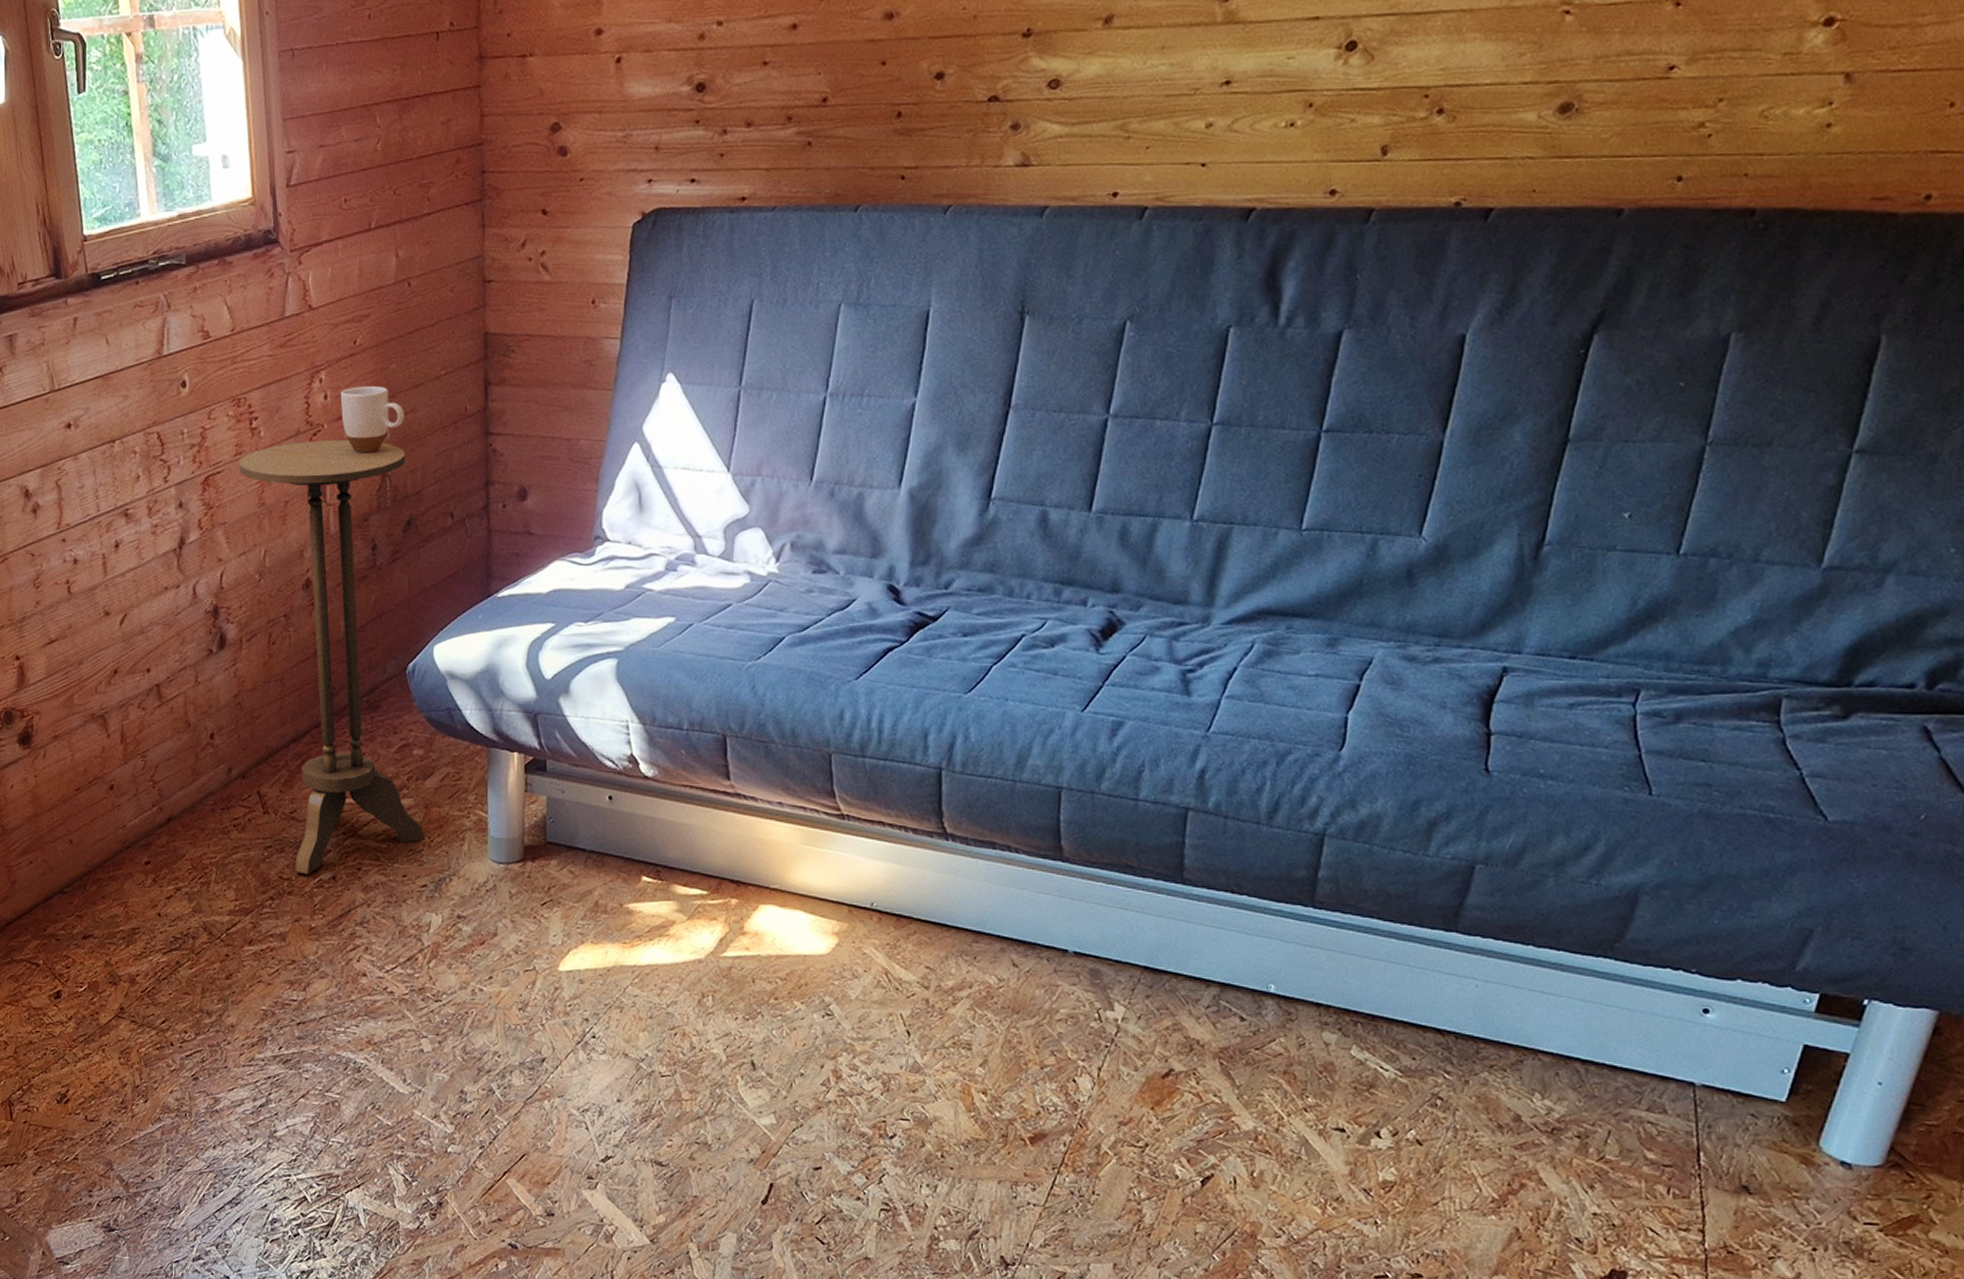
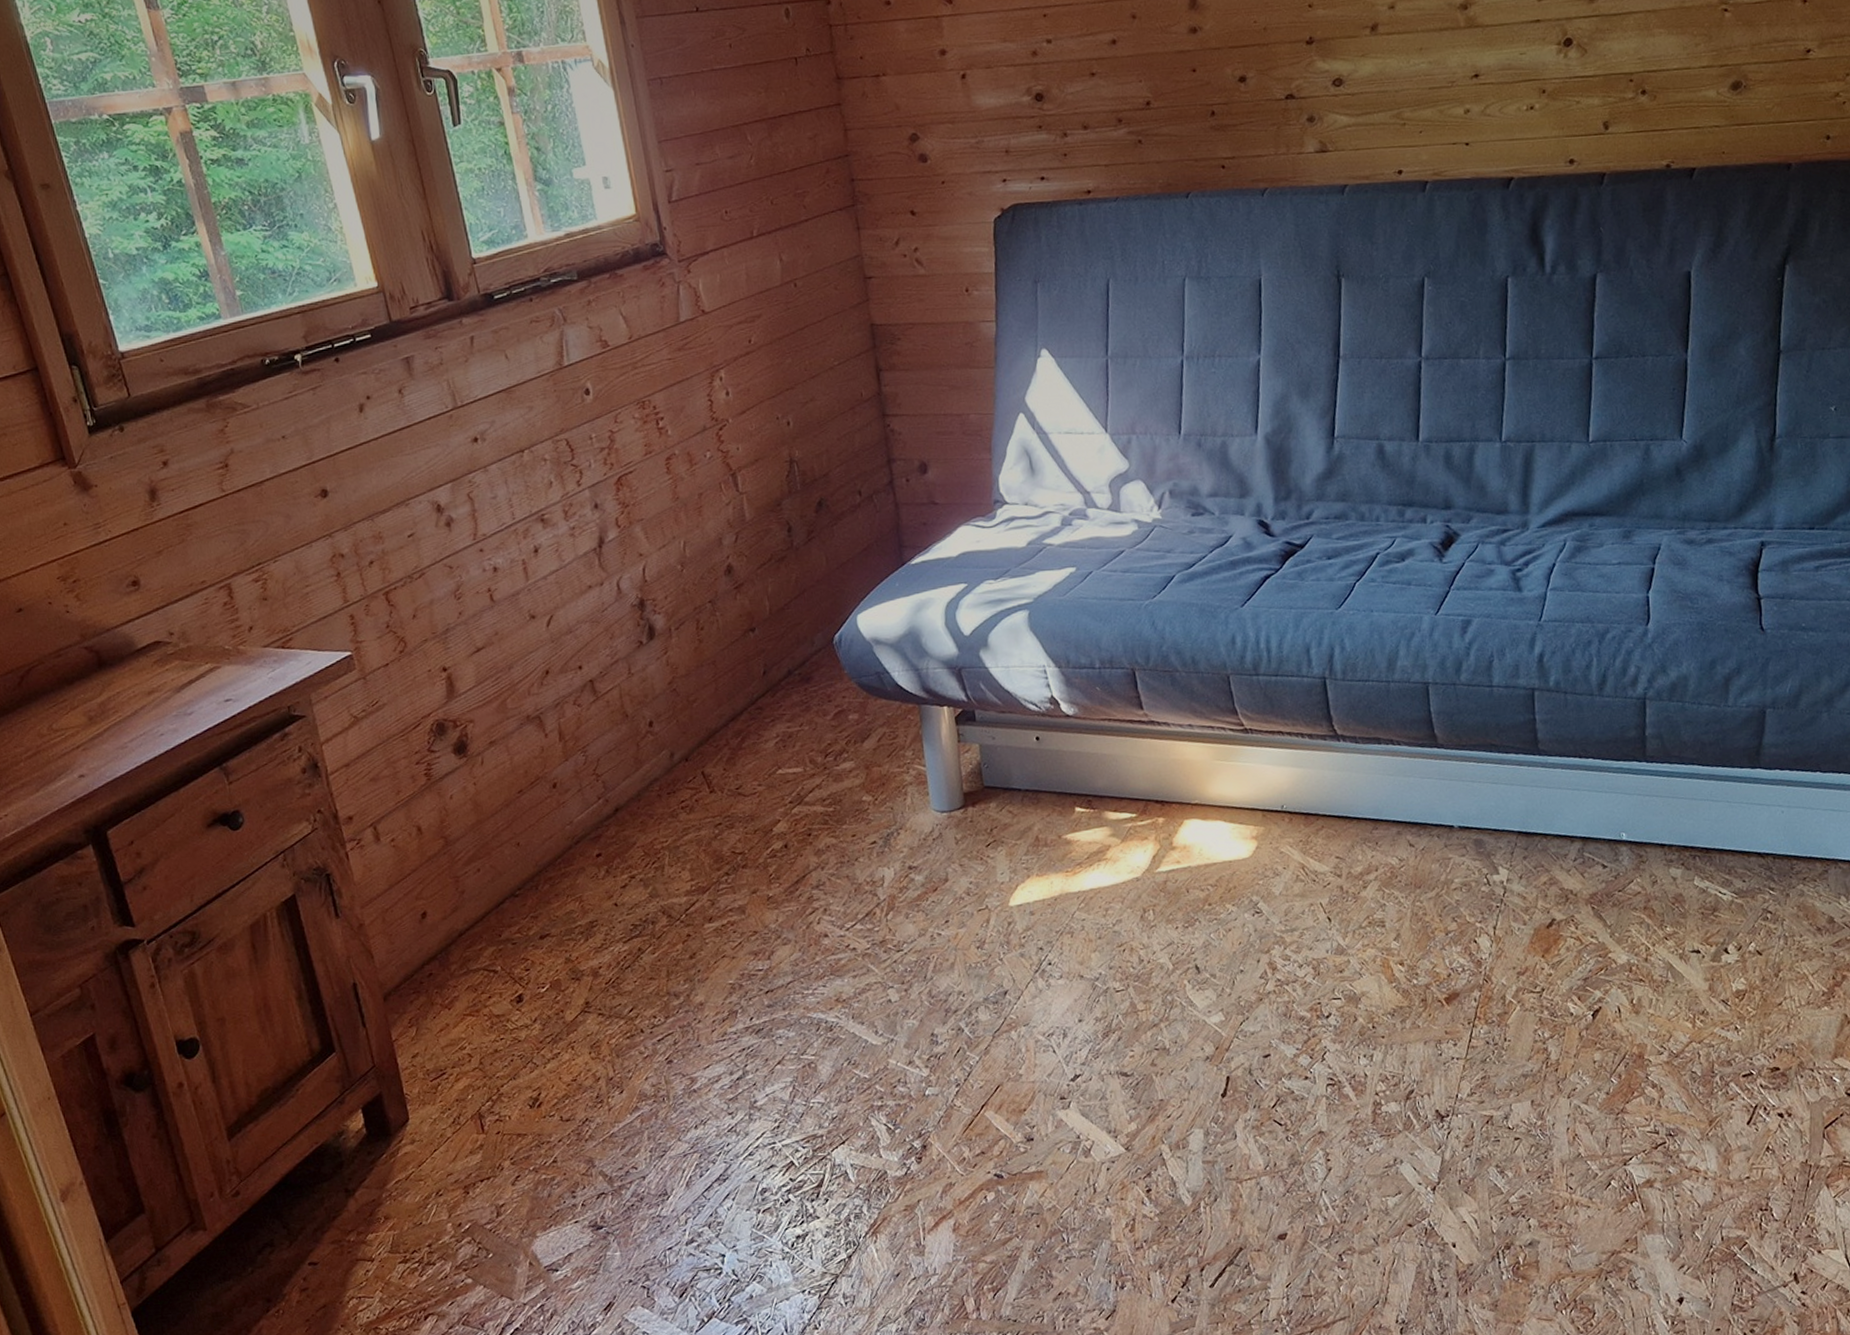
side table: present [239,439,425,875] -> none [650,431,869,847]
mug: present [340,386,404,453] -> none [741,380,805,443]

